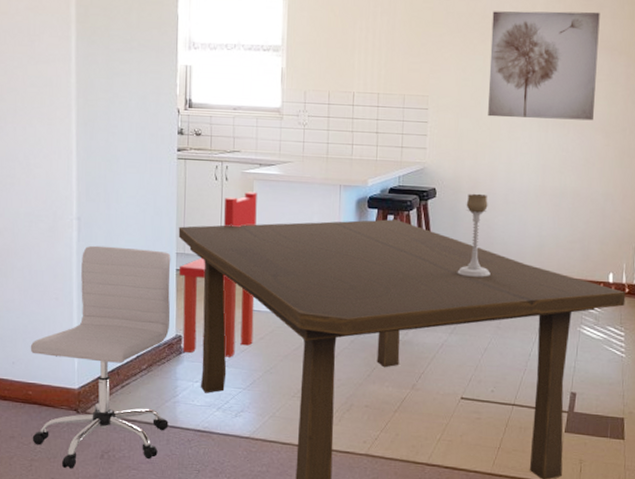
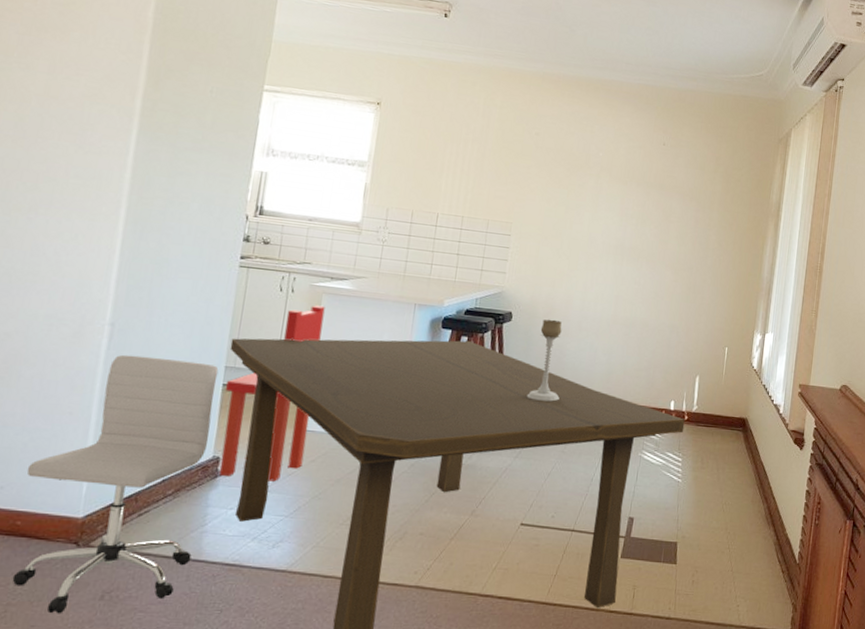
wall art: present [488,11,600,121] -> none [568,150,676,258]

